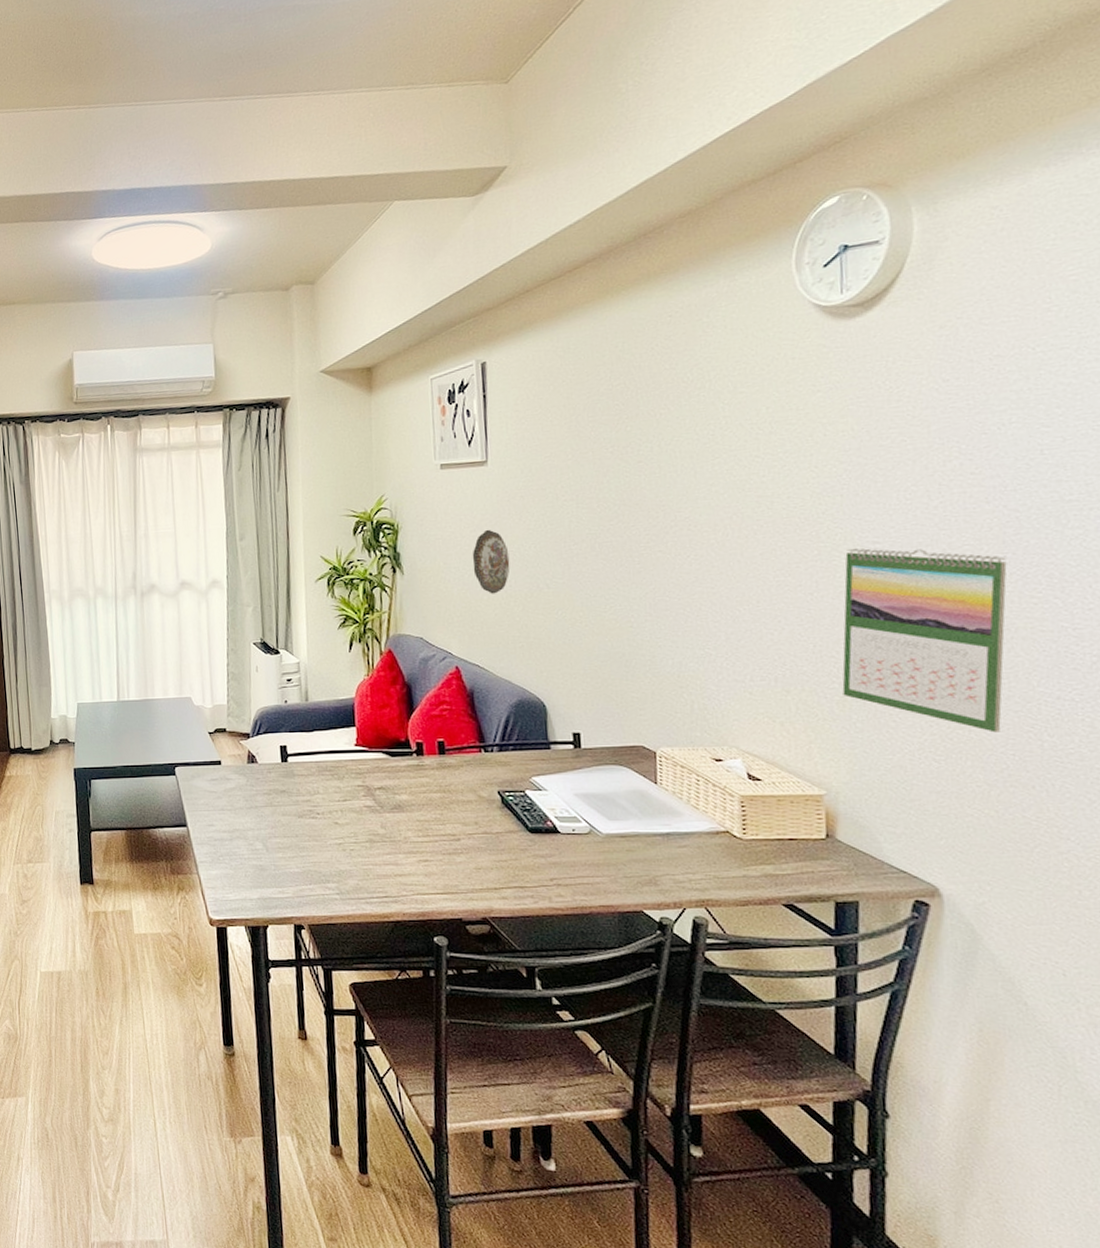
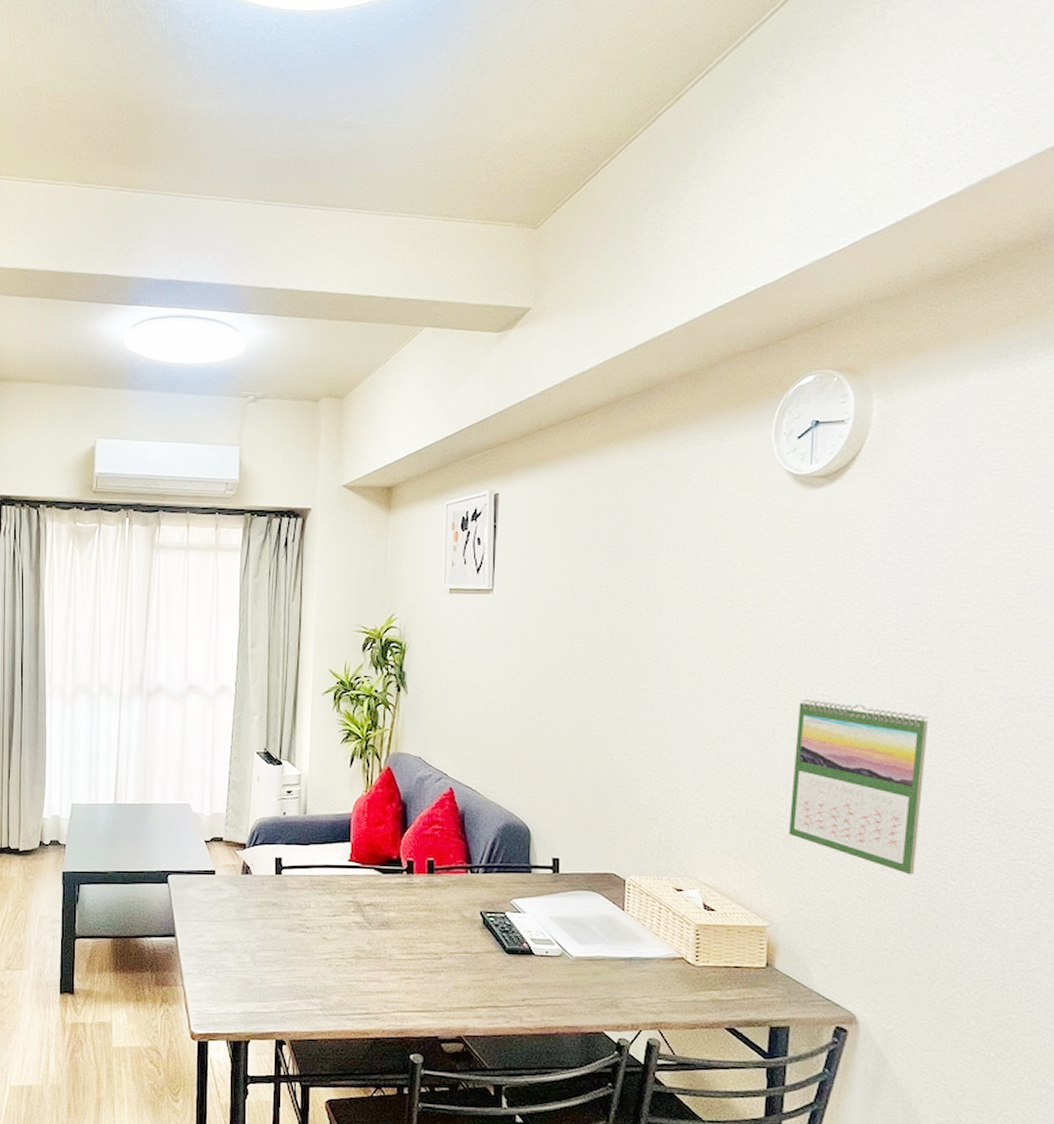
decorative plate: present [472,529,510,594] -> none [472,655,507,719]

